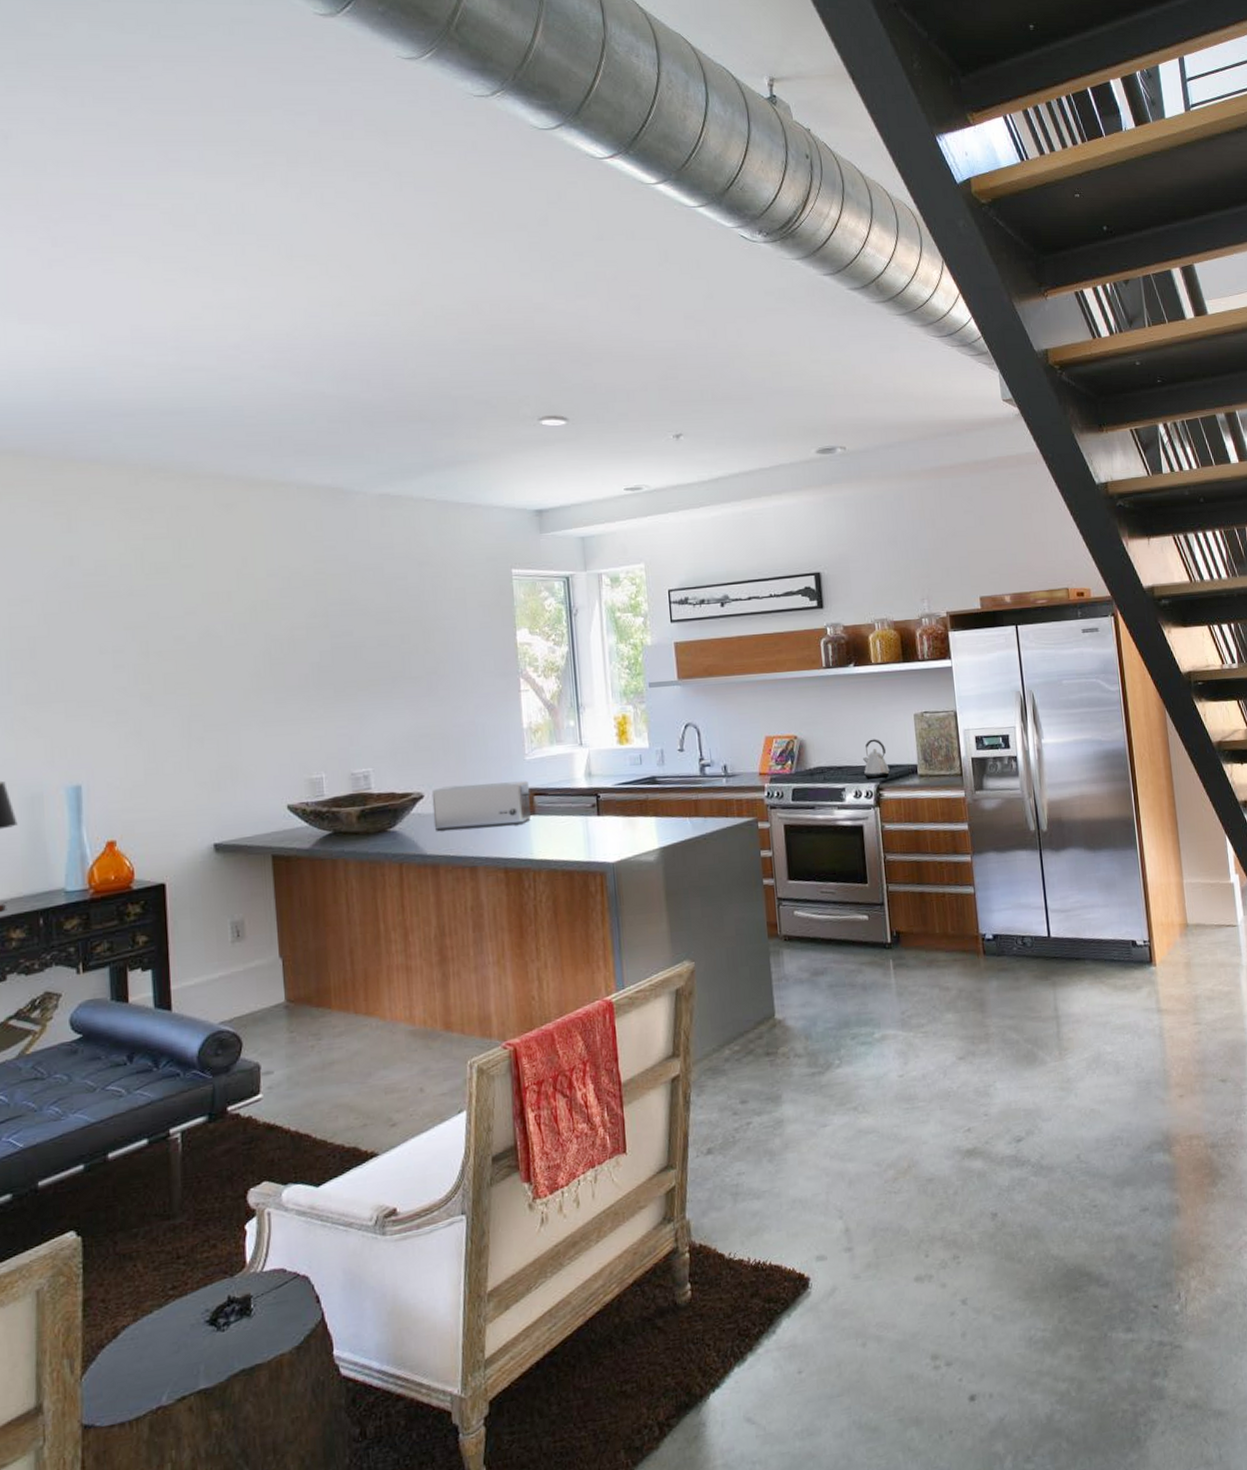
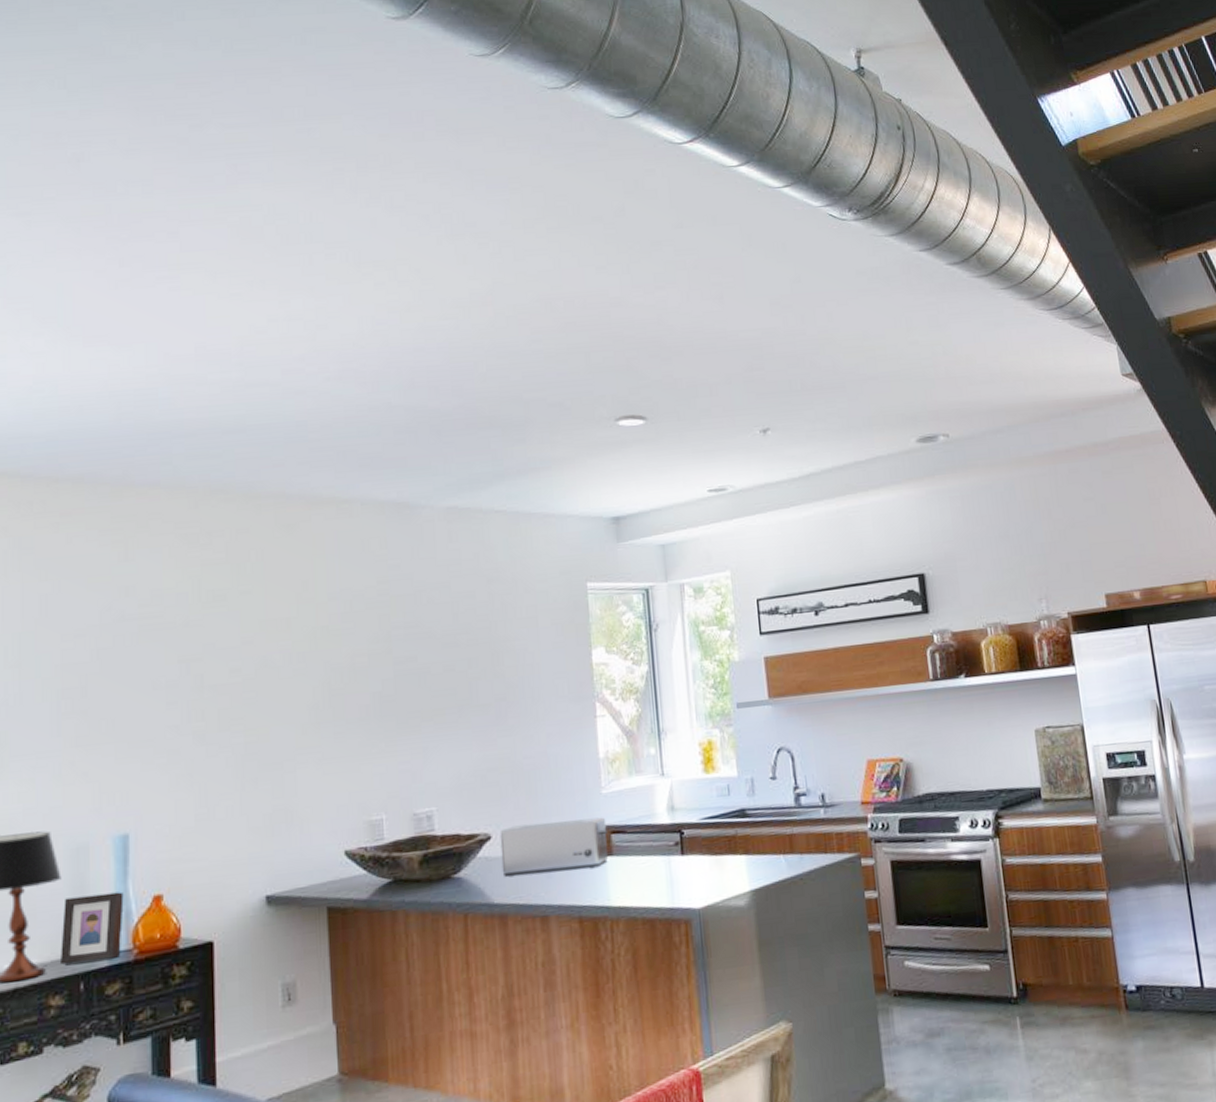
picture frame: none [19,837,79,902] -> present [61,892,124,965]
kettle: present [863,739,890,781] -> none [978,759,1010,808]

